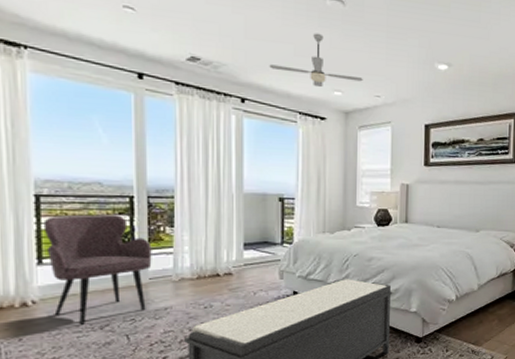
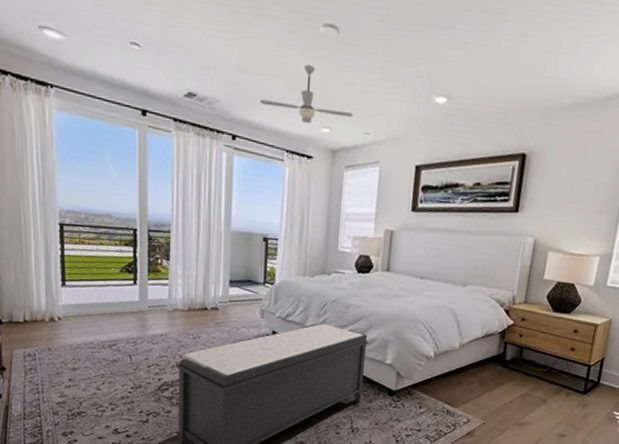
armchair: present [43,214,152,326] -> none [66,243,151,343]

